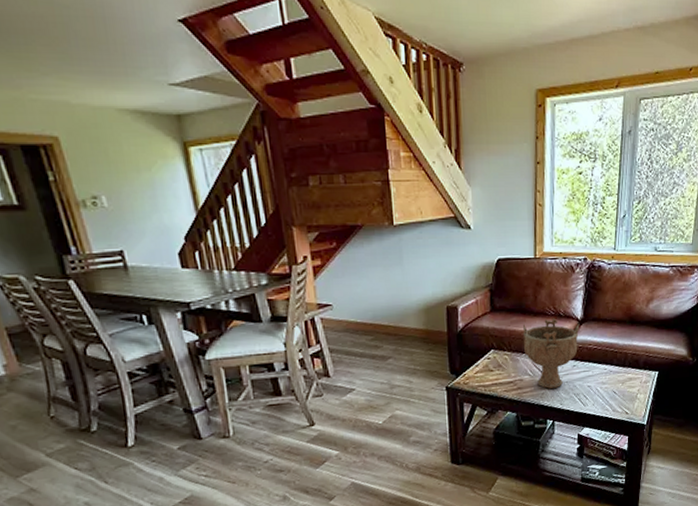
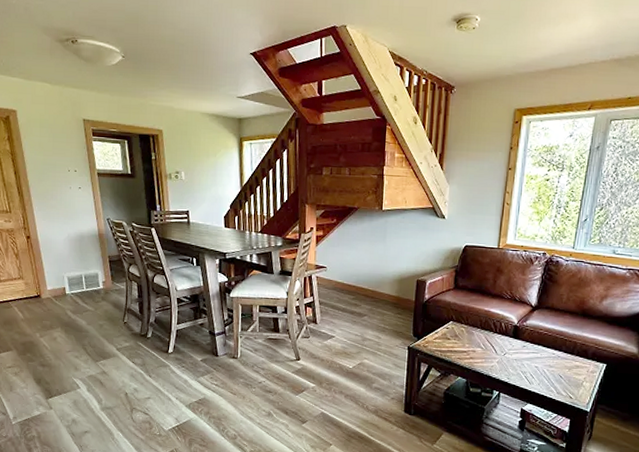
decorative bowl: present [522,318,580,389] -> none [479,301,533,363]

